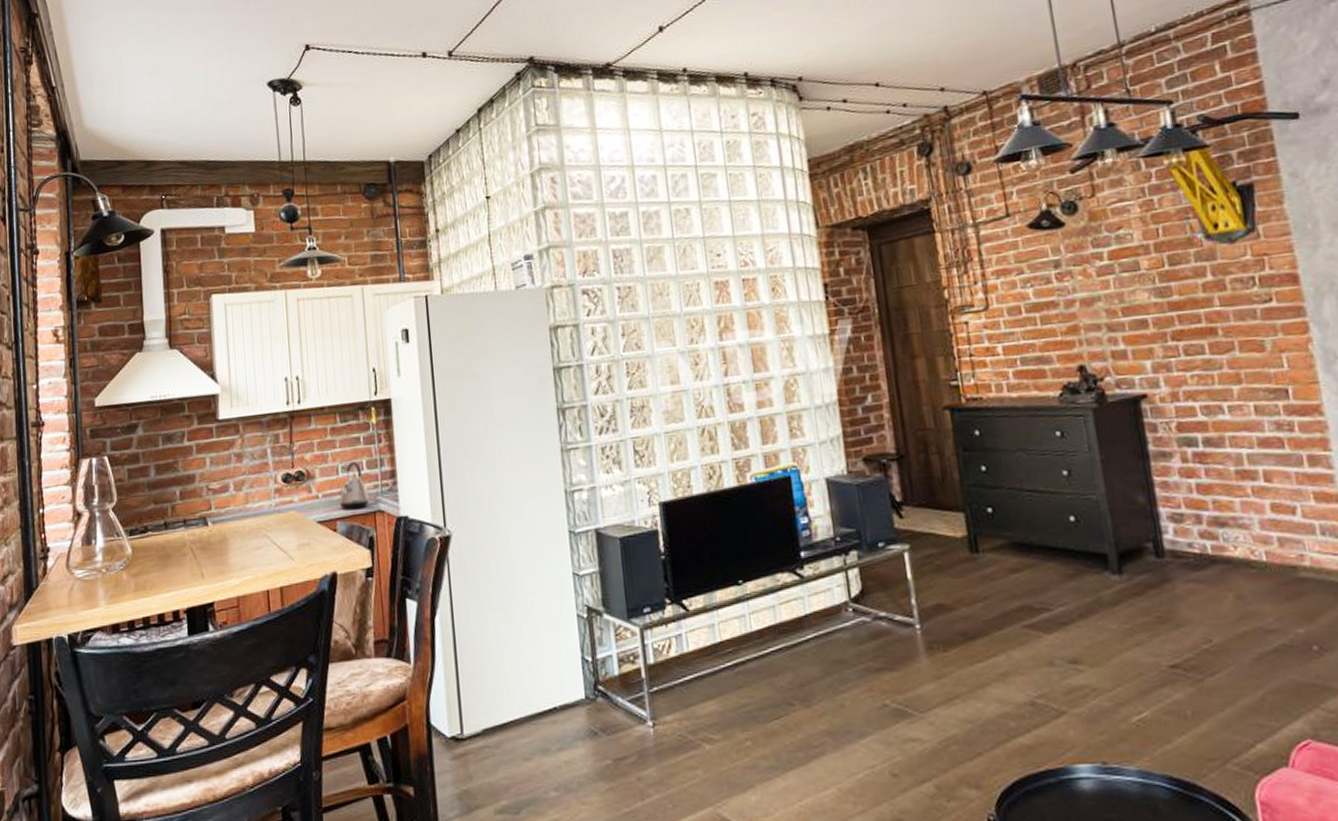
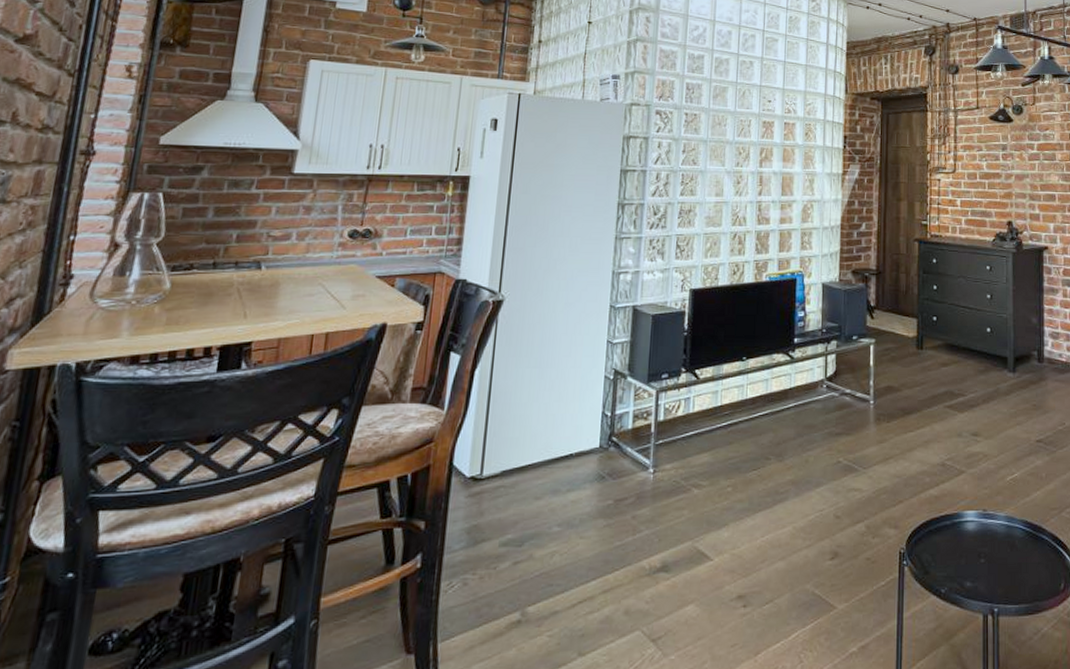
kettle: present [339,462,370,511] -> none [402,227,433,269]

